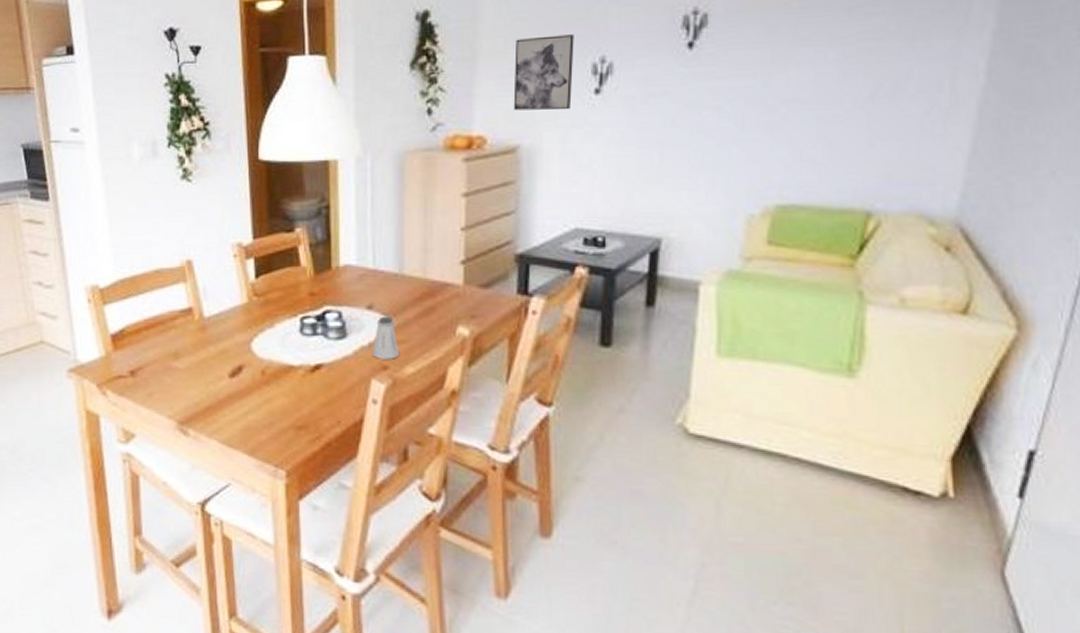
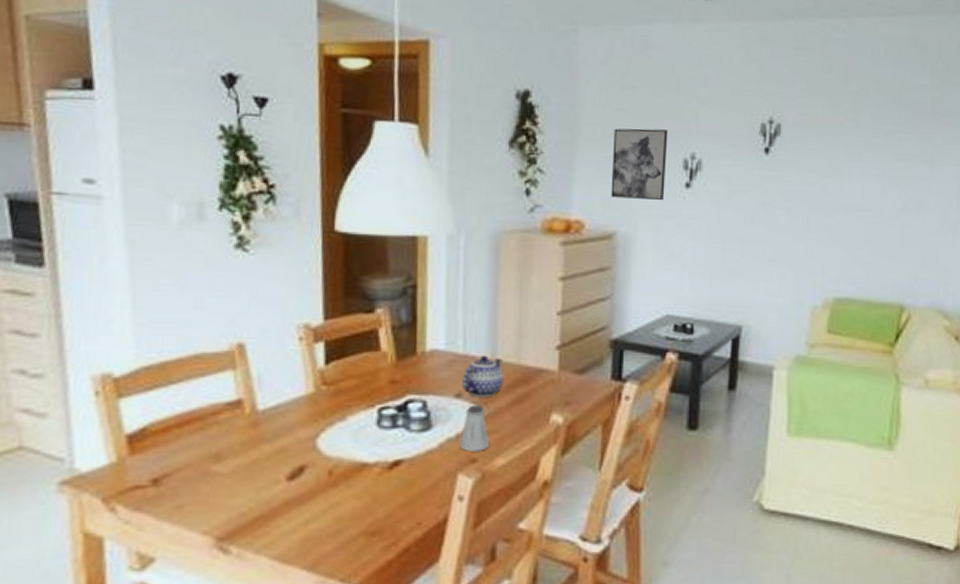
teapot: none [373,270,411,310] -> present [462,355,503,398]

